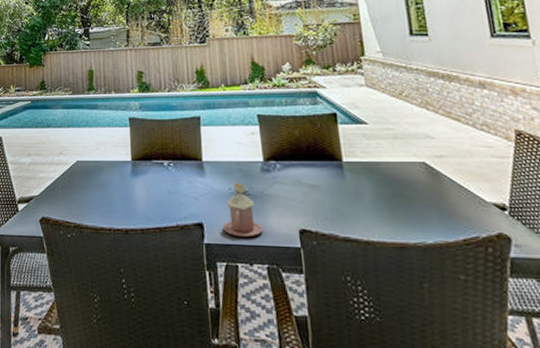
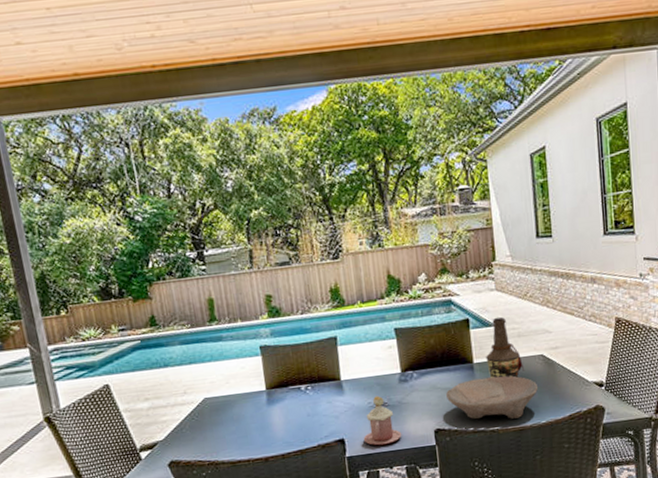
bowl: none [312,179,421,232] -> present [446,375,538,420]
bottle: none [357,114,404,184] -> present [486,317,525,378]

